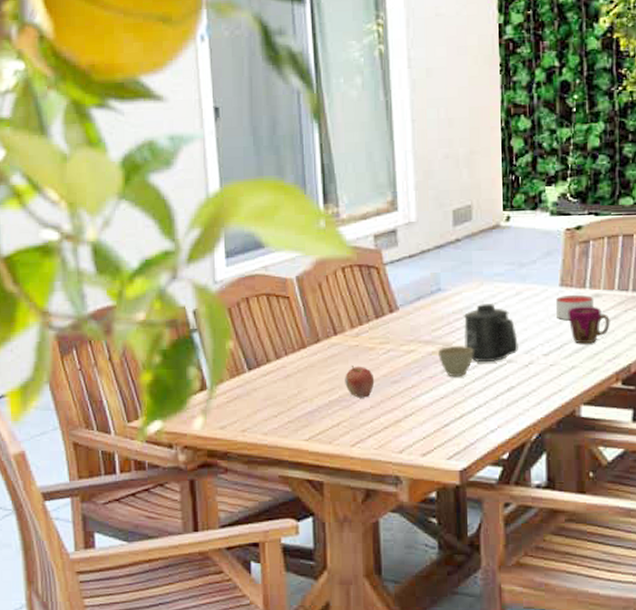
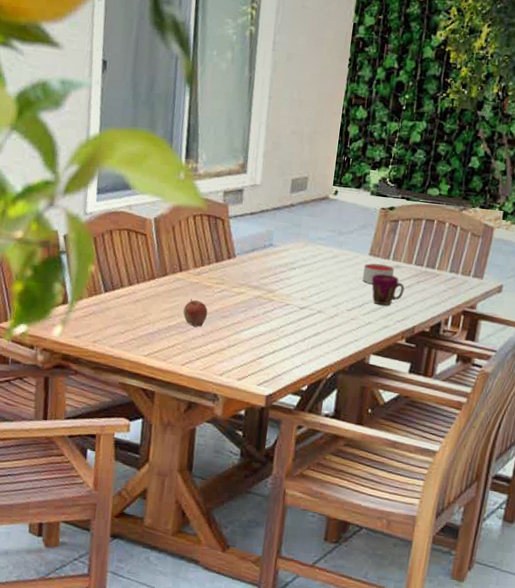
cup: present [438,346,474,376] -> none [262,292,292,319]
mug: present [464,304,518,363] -> none [285,261,329,310]

